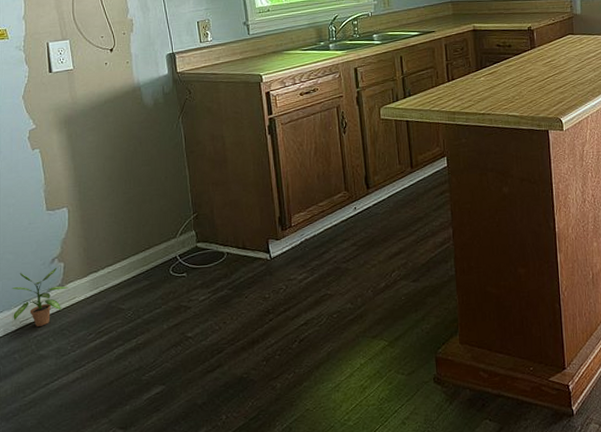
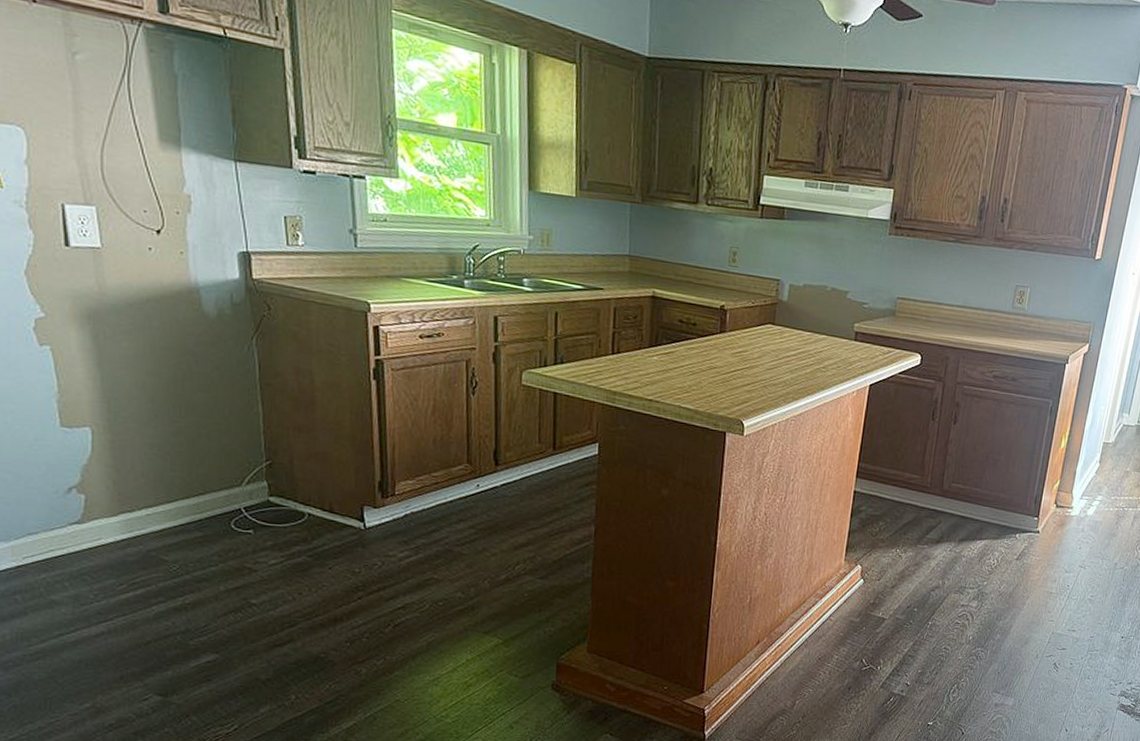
potted plant: present [12,267,69,327] -> none [11,497,93,567]

